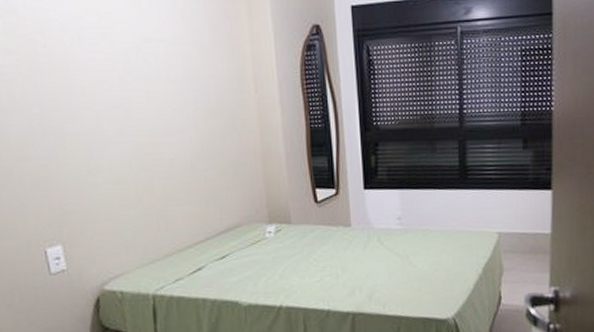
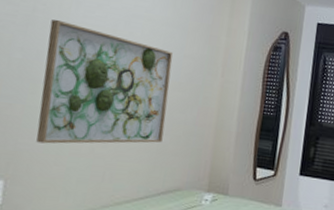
wall art: none [57,61,209,201] -> present [36,19,173,144]

